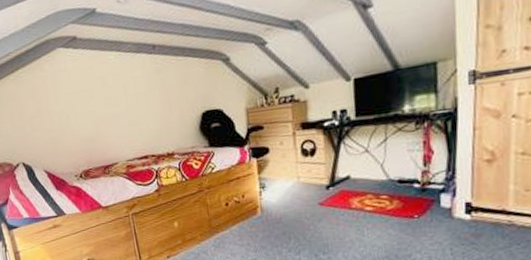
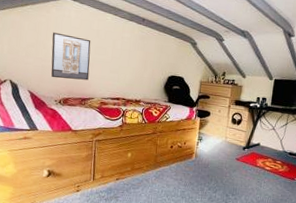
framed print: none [52,91,107,149] -> present [51,32,91,81]

